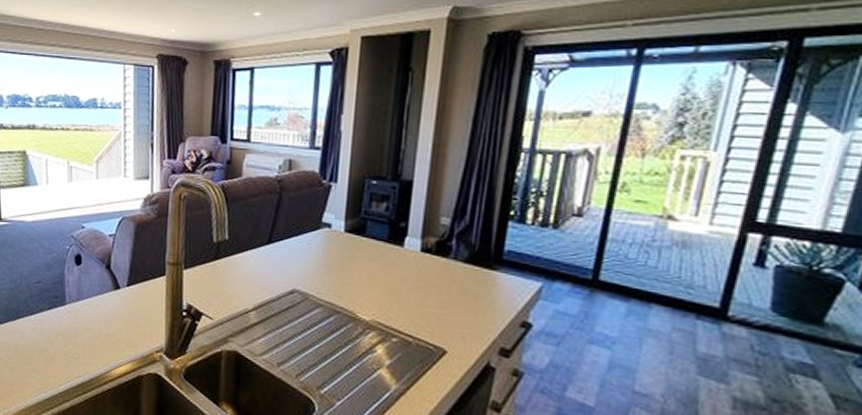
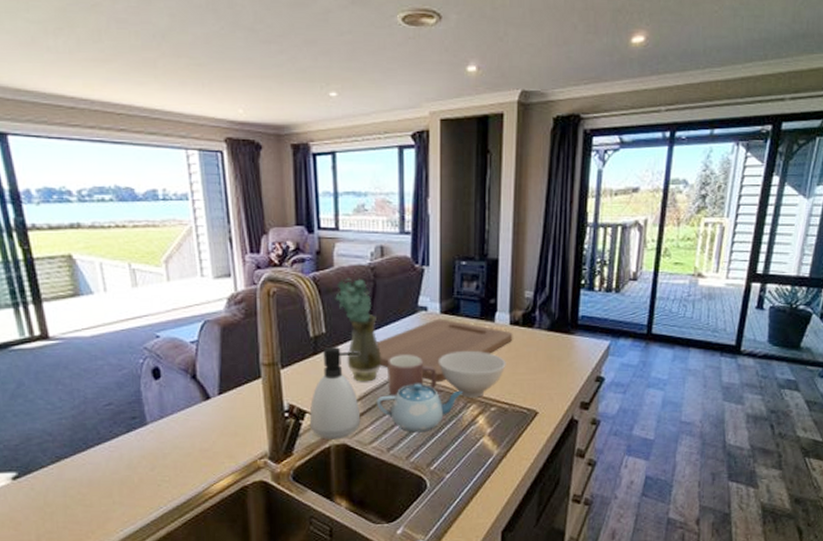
soap dispenser: none [204,253,258,346] -> present [309,346,361,440]
vase: none [240,185,281,293] -> present [335,275,382,382]
teapot: none [270,300,363,353] -> present [376,383,464,433]
cutting board: none [276,237,424,302] -> present [377,318,513,381]
mug: none [284,269,335,311] -> present [388,355,436,396]
bowl: none [338,273,414,325] -> present [439,350,506,398]

